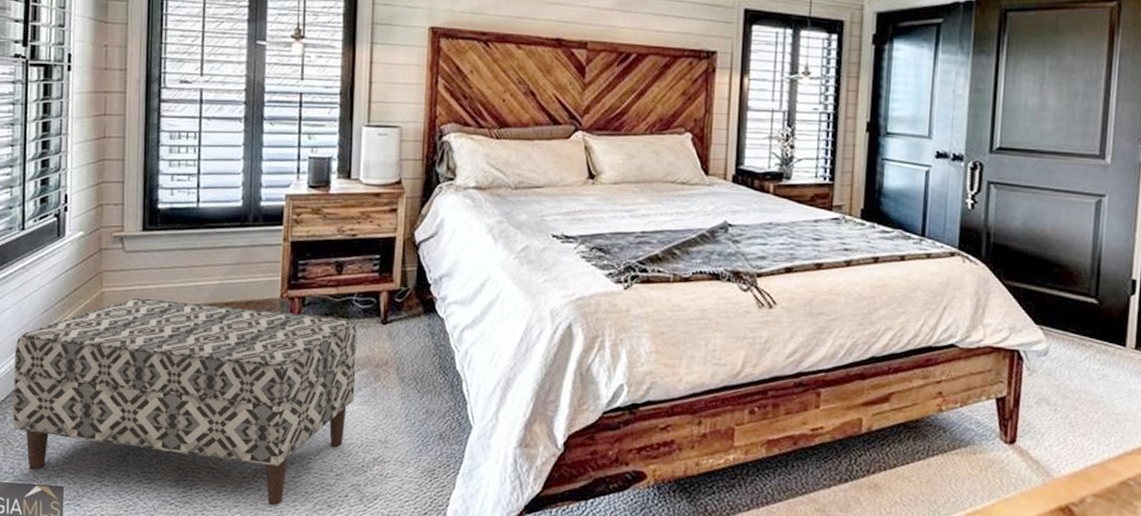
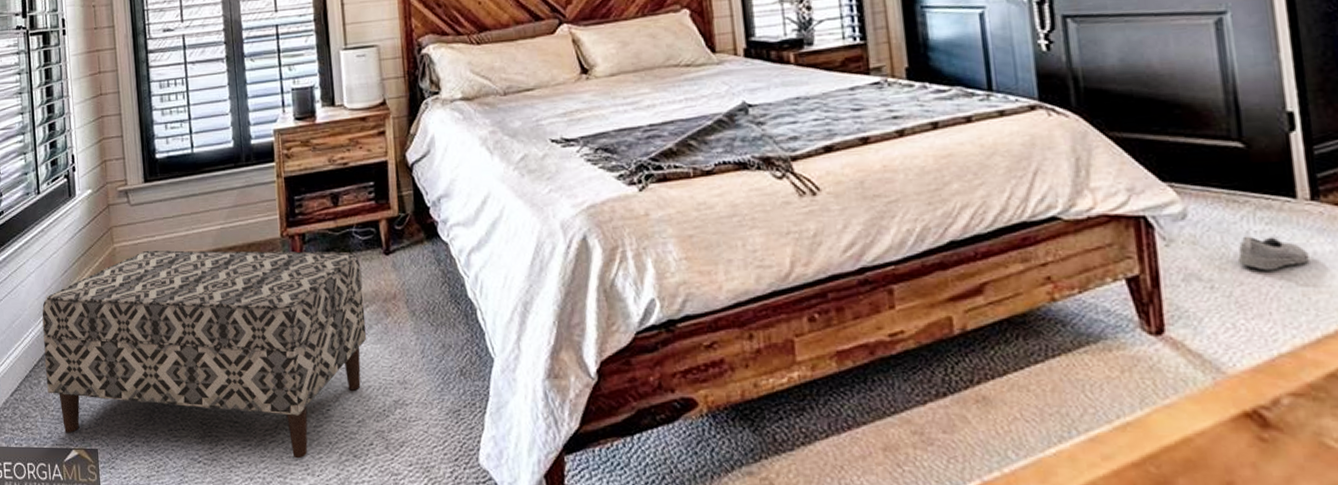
shoe: none [1077,372,1126,401] -> present [1238,236,1310,271]

